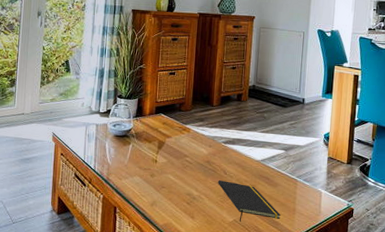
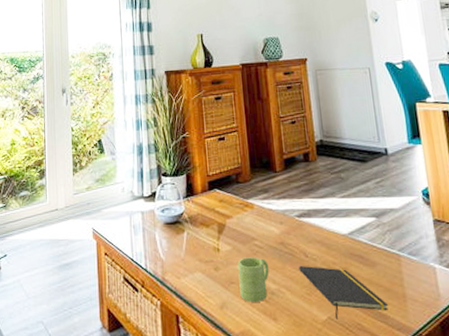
mug: none [168,169,195,204] -> present [237,257,269,303]

